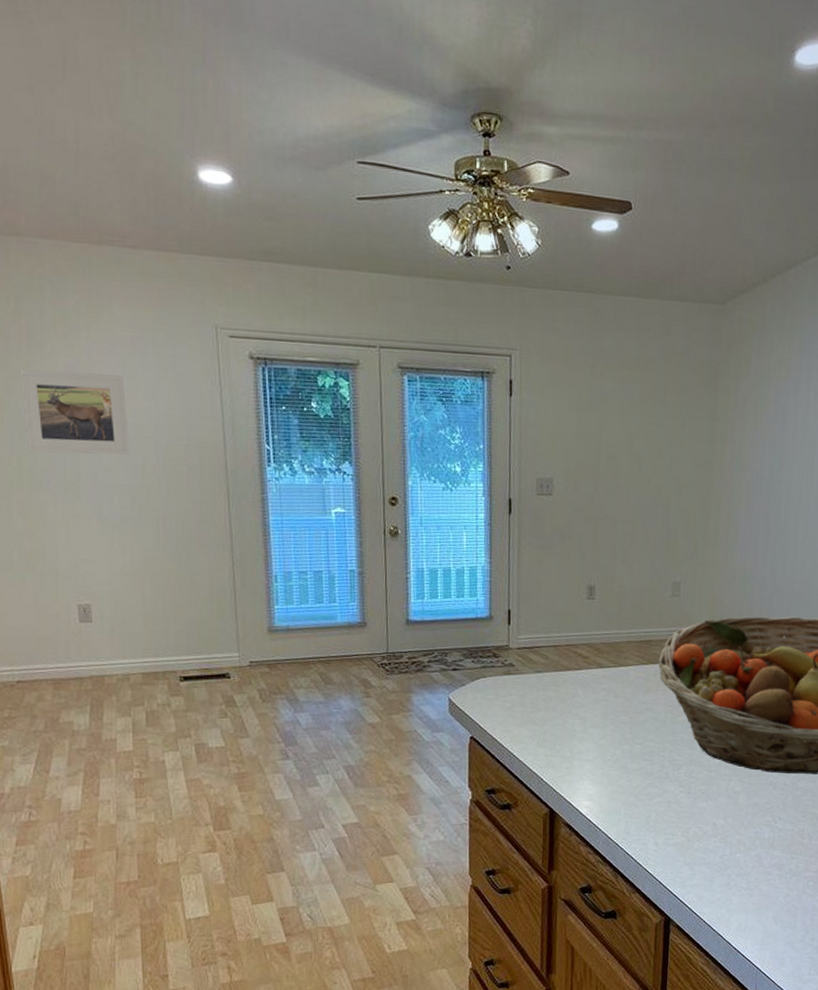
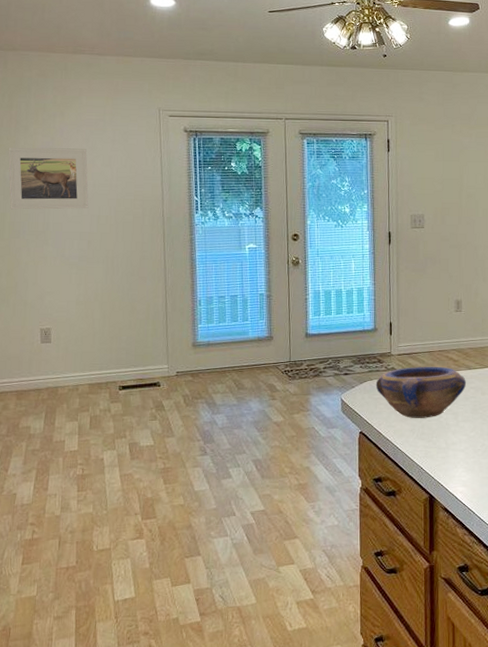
bowl: none [490,662,597,723] -> present [375,366,466,418]

